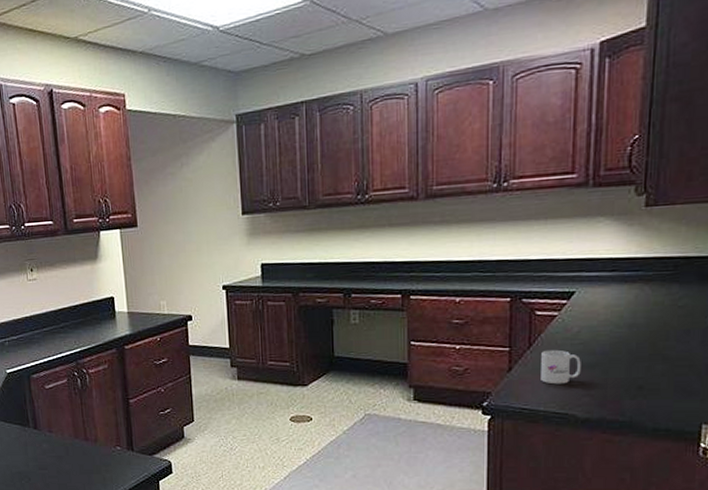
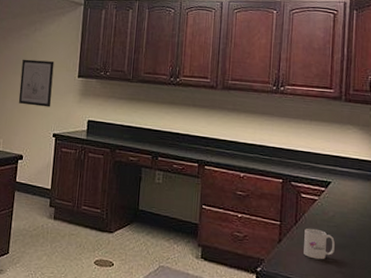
wall art: none [173,200,215,258] -> present [18,59,55,107]

